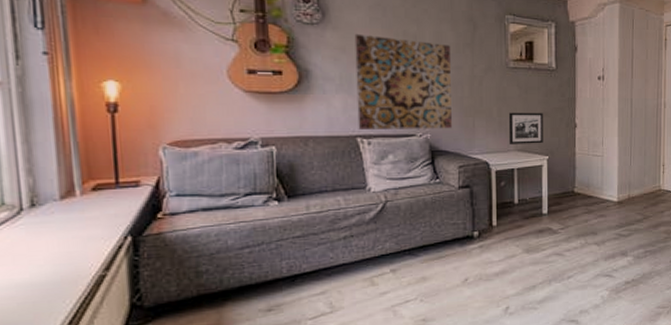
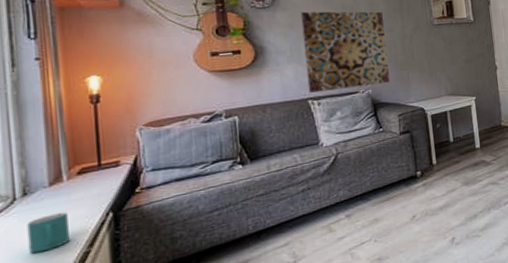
mug: none [35,230,83,271] -> present [27,212,70,254]
picture frame: present [508,112,543,144] -> none [437,60,470,91]

